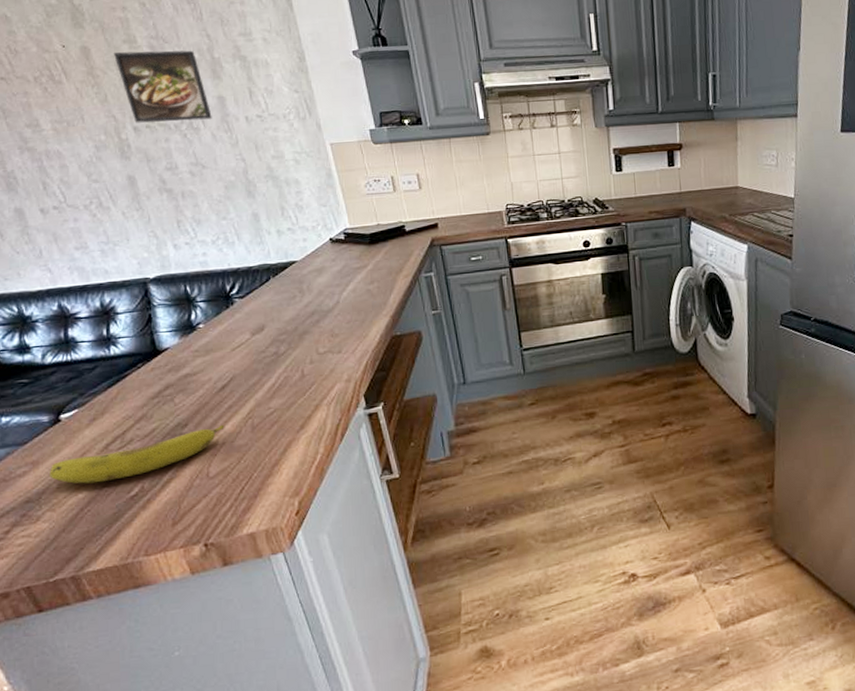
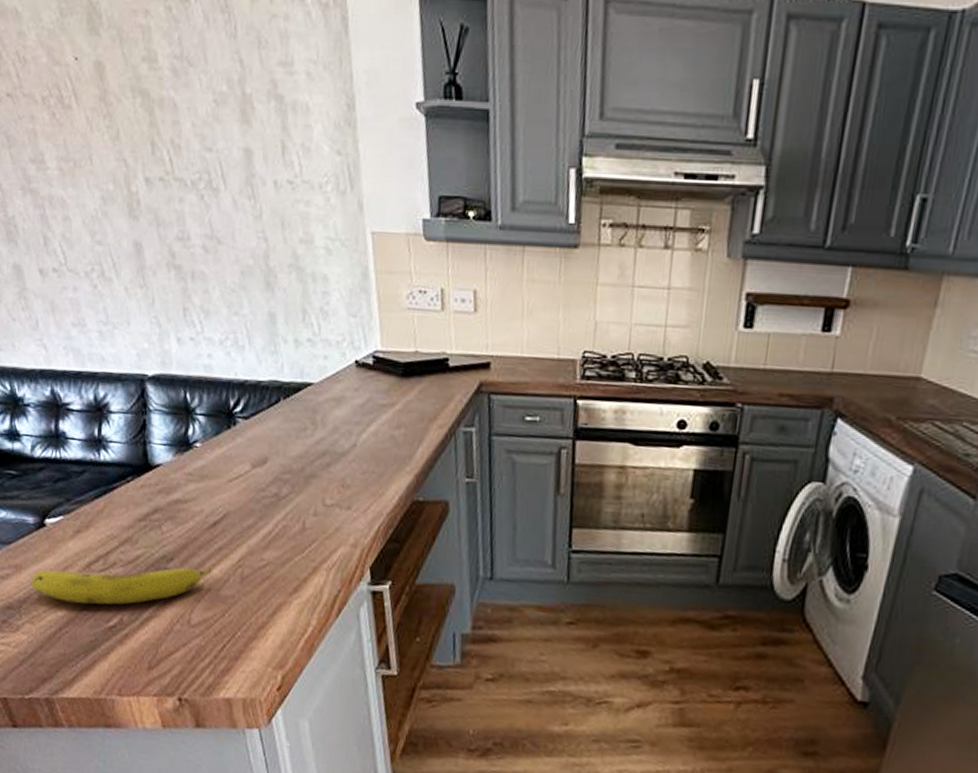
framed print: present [113,50,212,123] -> none [130,74,235,179]

